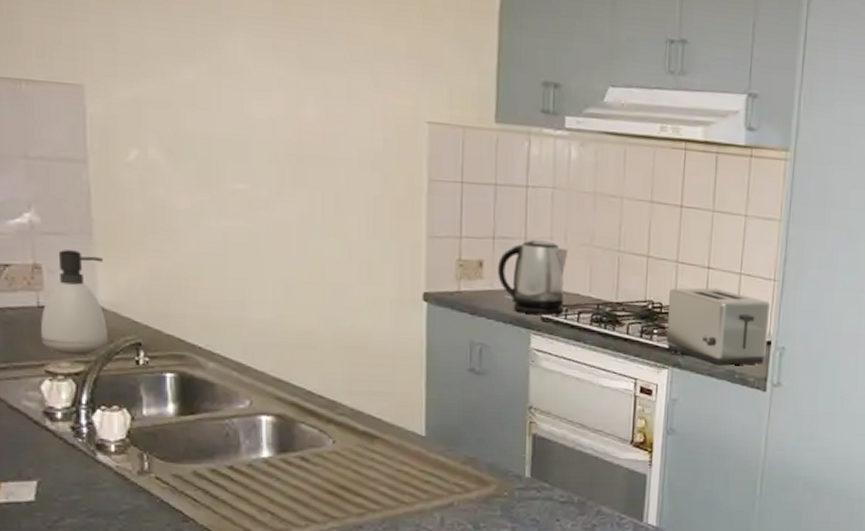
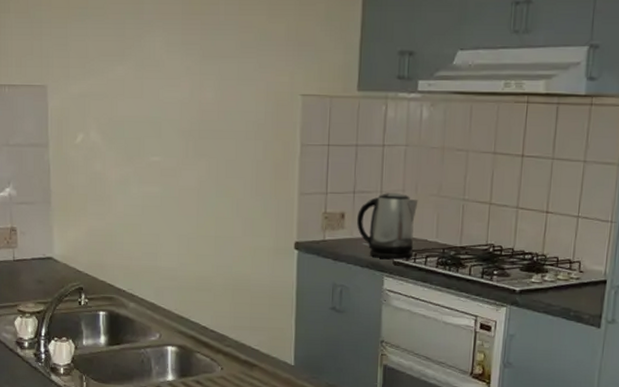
soap dispenser: present [40,250,109,355] -> none [15,216,61,298]
toaster: present [666,287,771,367] -> none [505,231,607,305]

